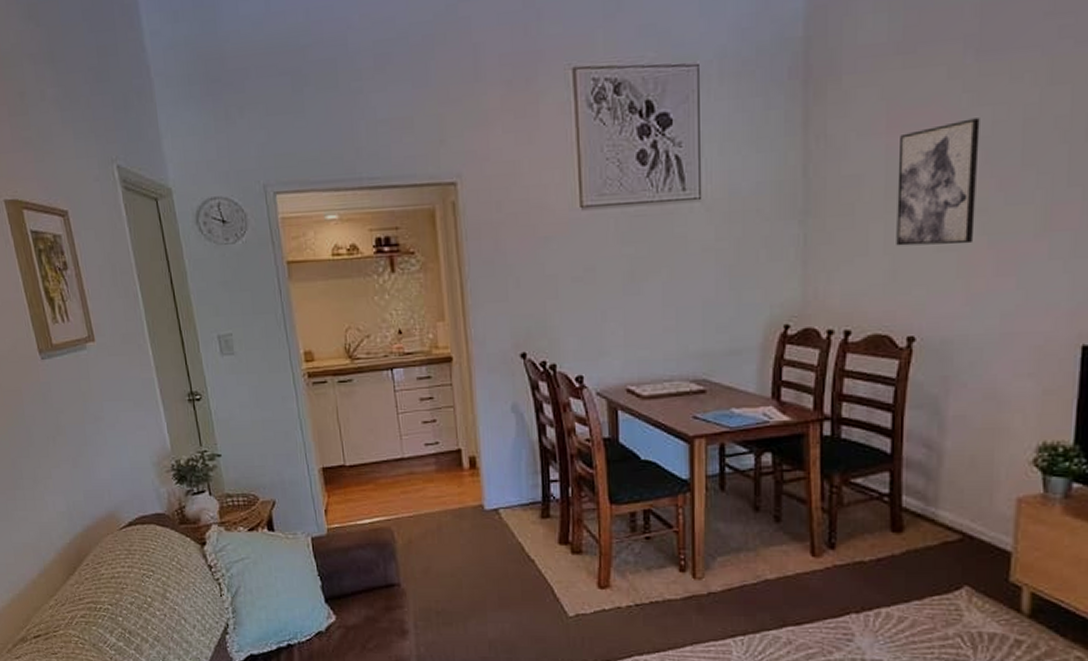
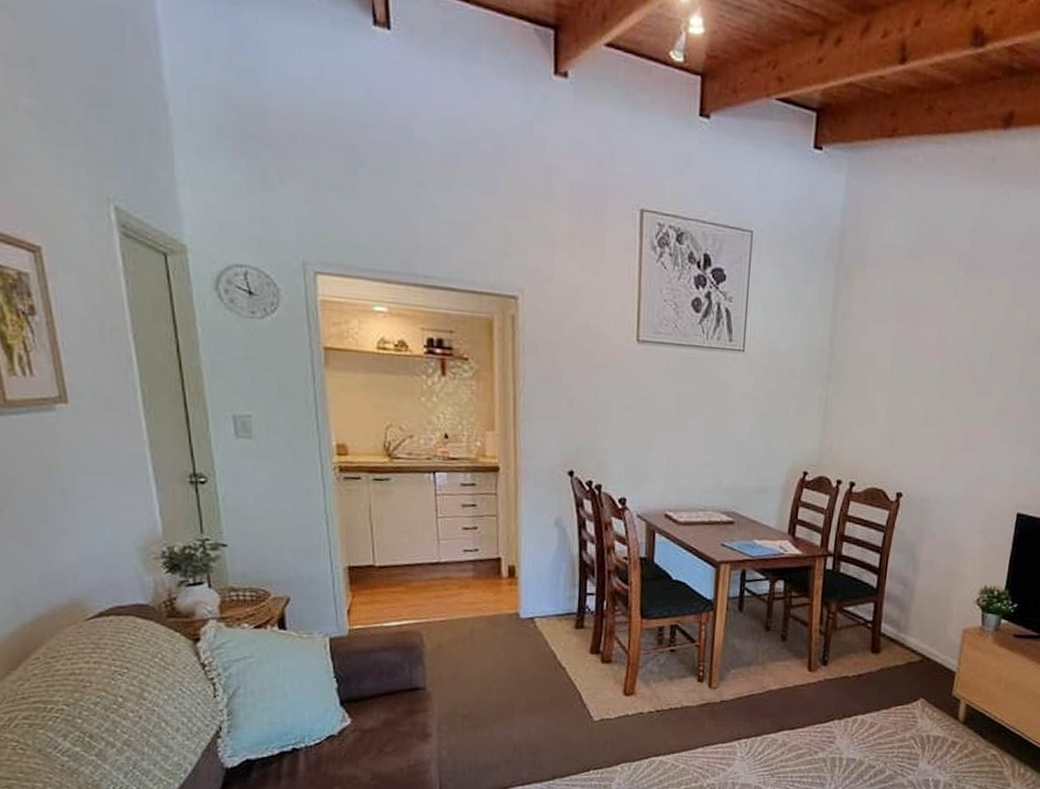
wall art: present [896,118,980,246] -> none [895,321,964,423]

